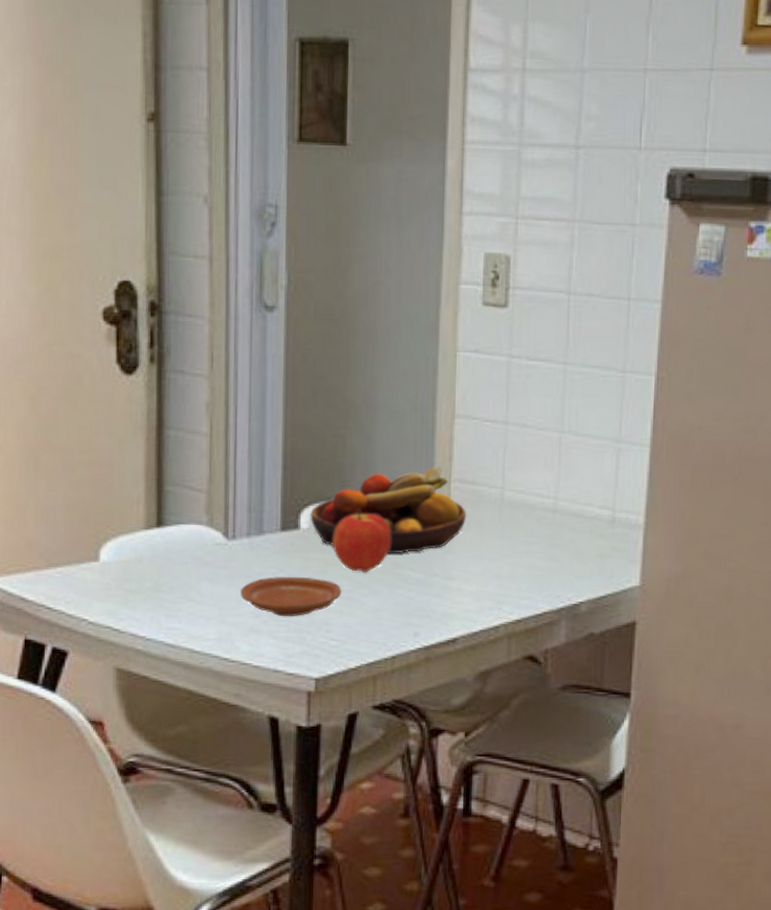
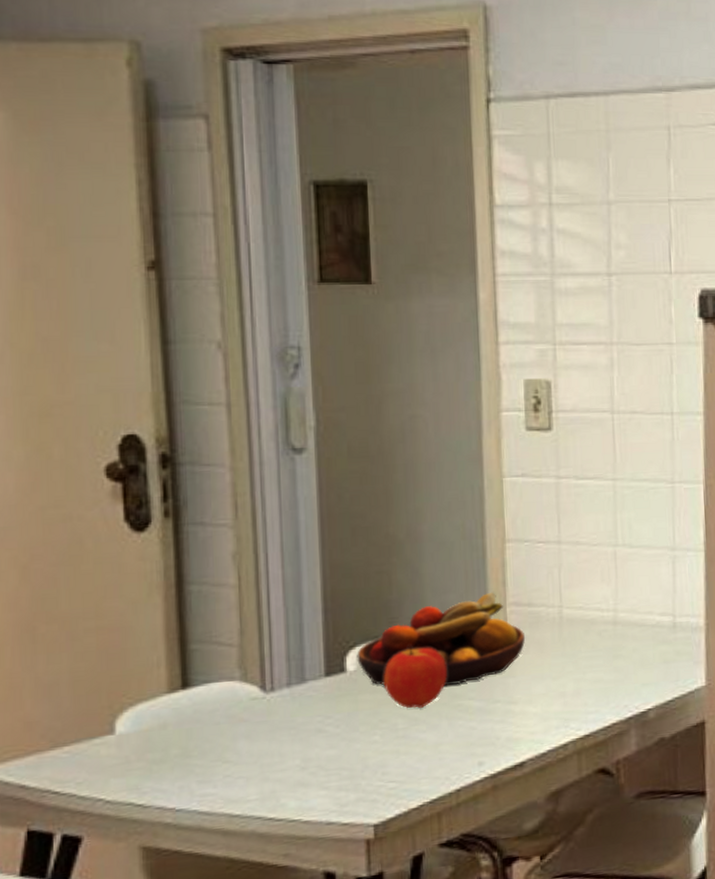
plate: present [241,576,342,617] -> none [284,720,397,766]

